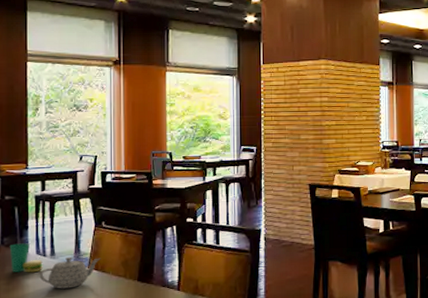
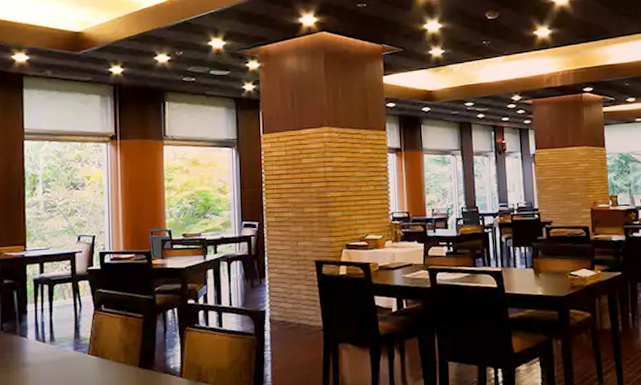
cup: present [9,243,44,273] -> none [8,329,43,360]
teapot: present [39,256,101,289] -> none [39,342,101,377]

